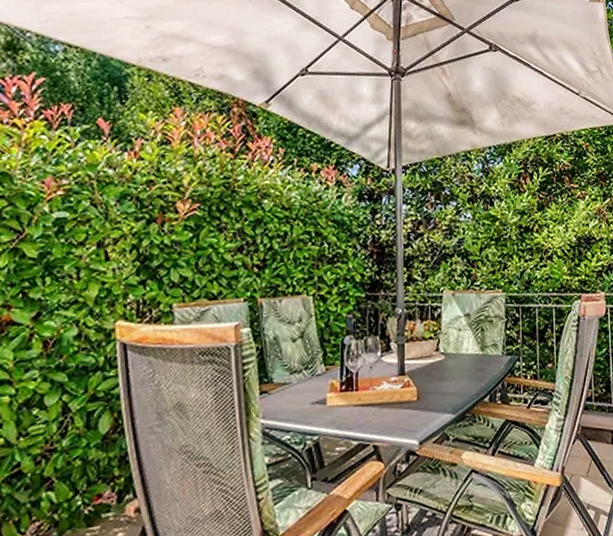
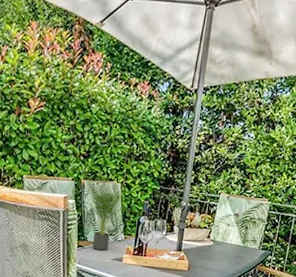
potted plant: none [266,286,325,394] -> present [86,173,128,251]

